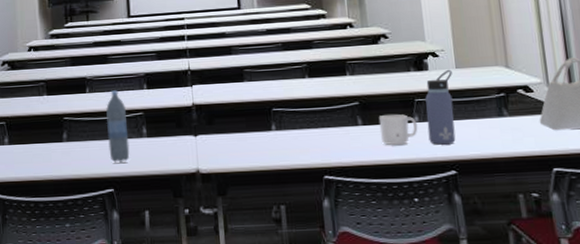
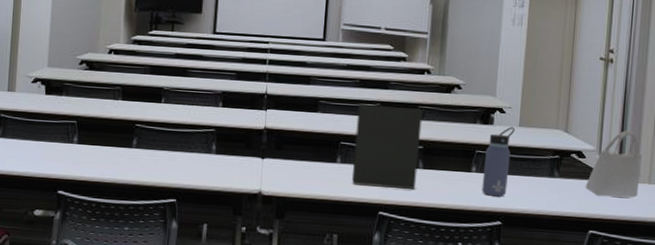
water bottle: present [106,90,130,163] -> none [176,104,199,175]
binder: none [284,64,359,151] -> present [351,104,424,189]
mug: present [378,114,418,146] -> none [437,161,474,192]

